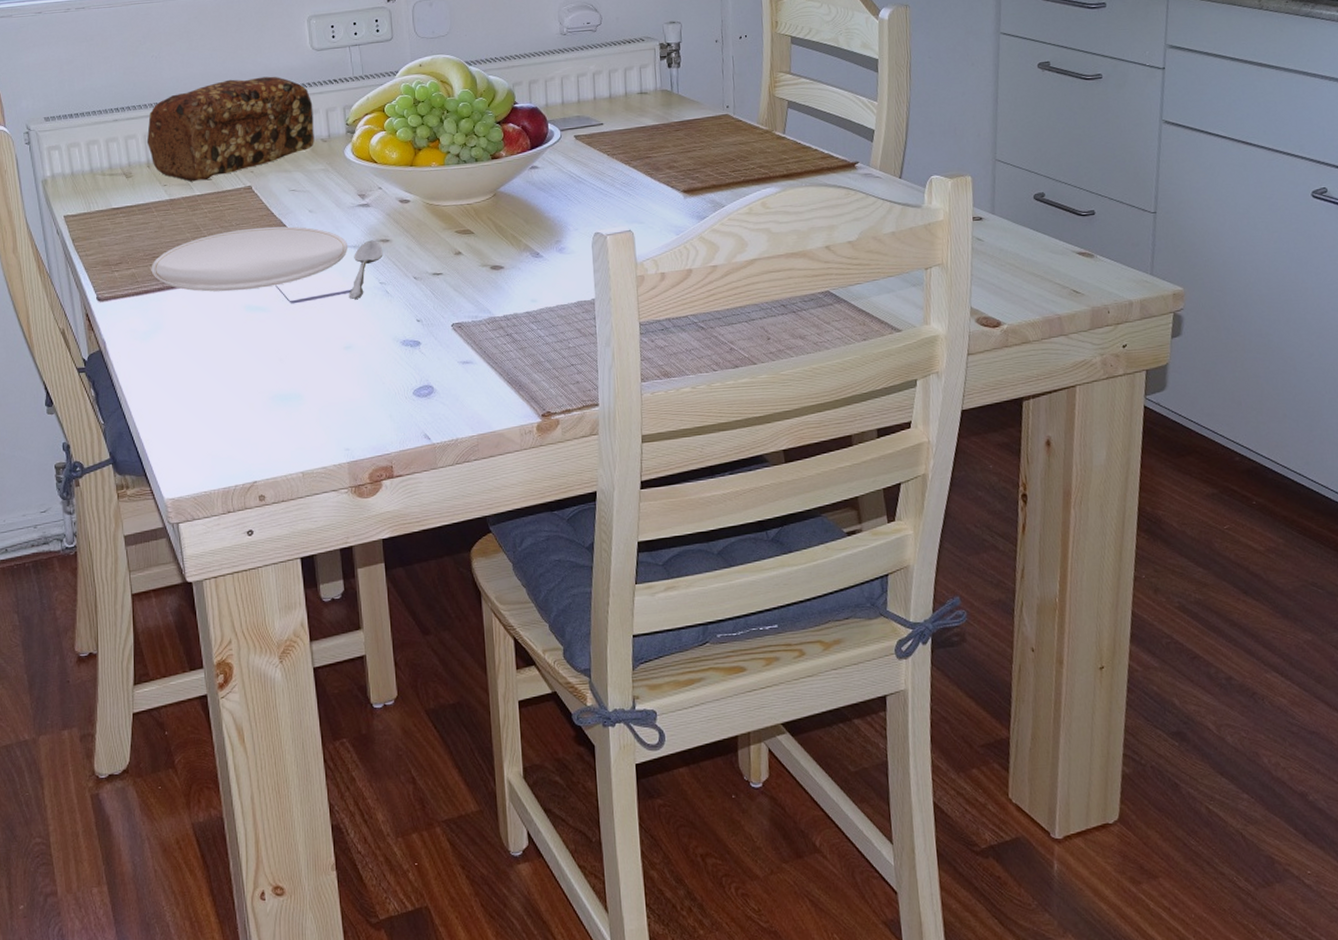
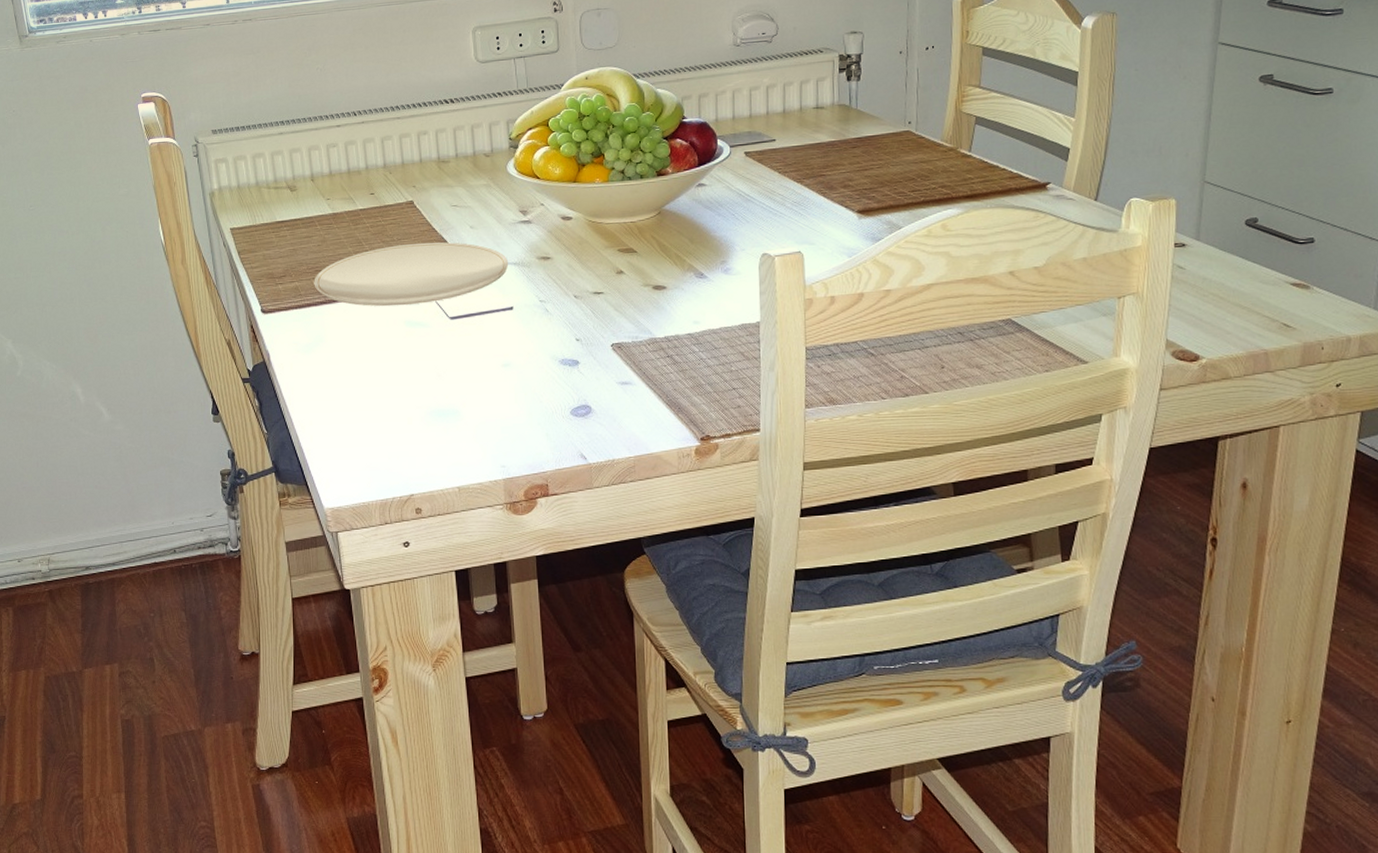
bread loaf: present [146,76,315,182] -> none [311,89,477,196]
spoon: present [348,240,383,299] -> none [508,257,544,317]

